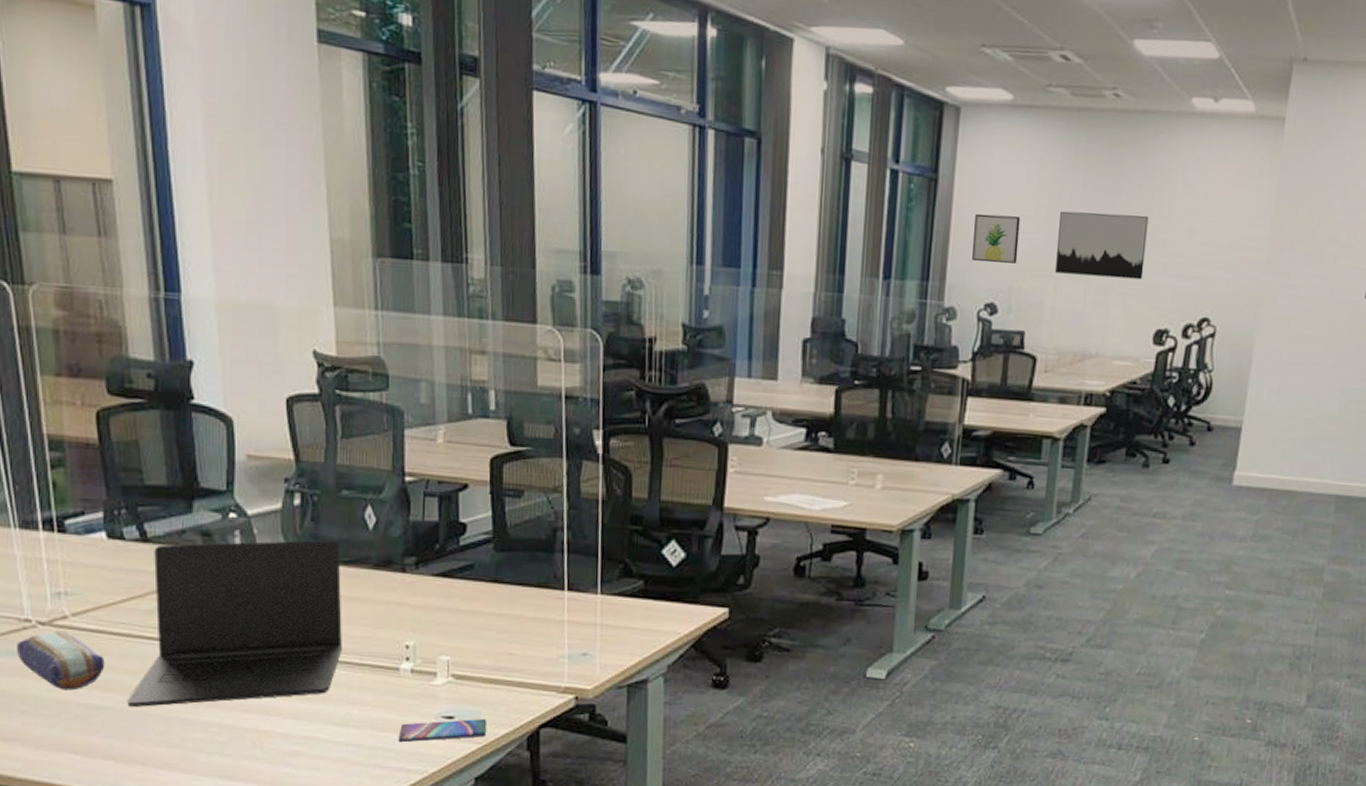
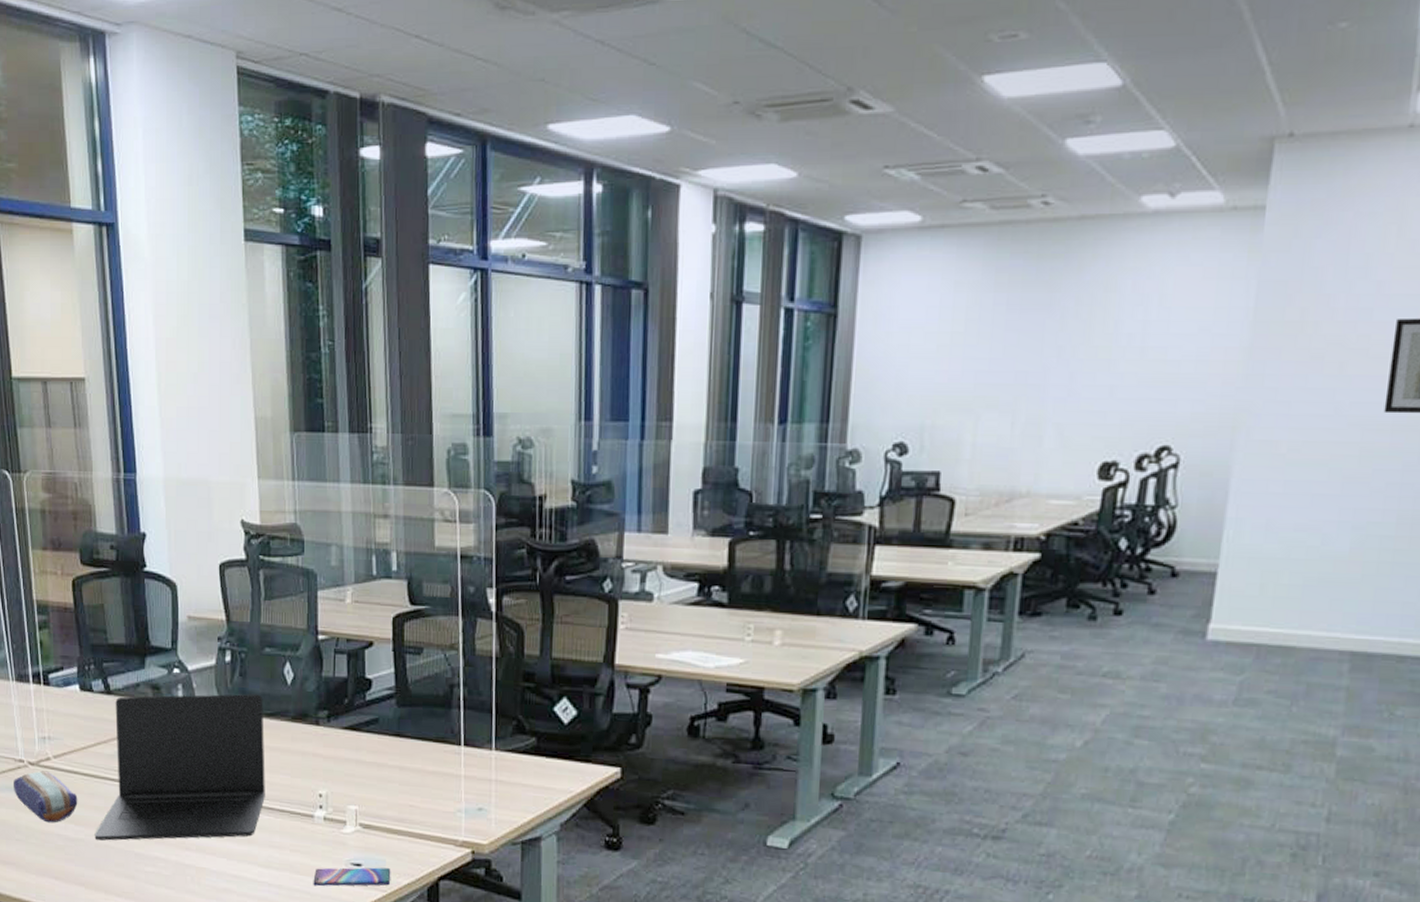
wall art: present [972,213,1021,264] -> none [878,347,933,399]
wall art: present [1055,210,1149,280] -> none [976,334,1089,407]

